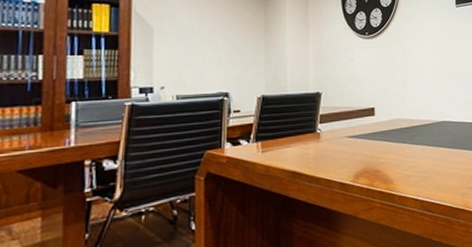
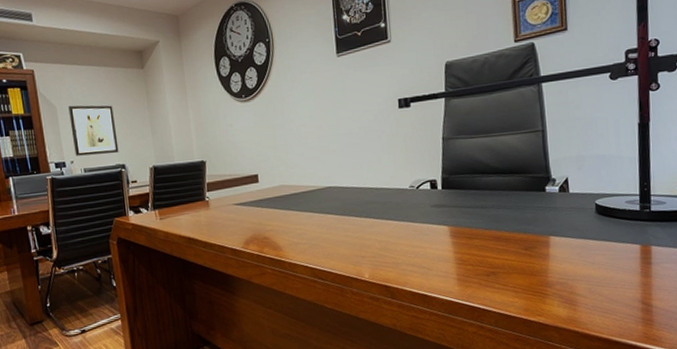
wall art: none [167,28,224,82] -> present [68,105,119,156]

